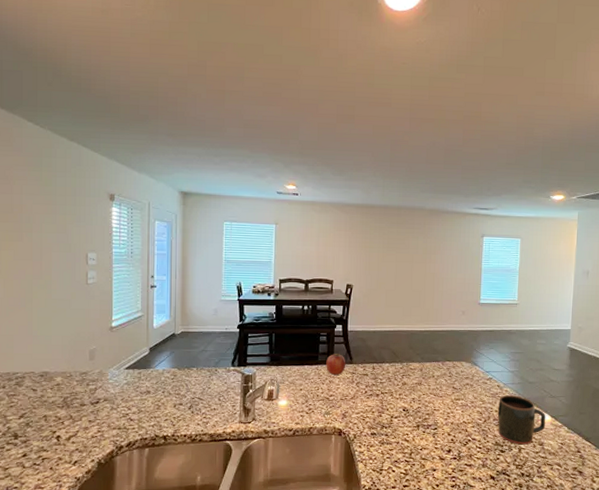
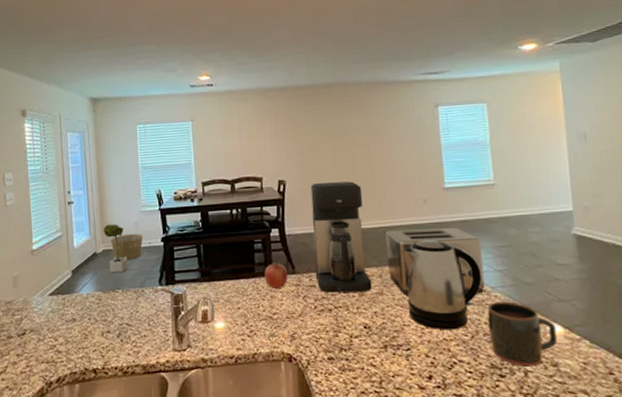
potted tree: none [183,309,205,353] -> present [103,224,128,273]
basket: none [190,319,221,342] -> present [111,234,143,260]
coffee maker: none [368,290,415,382] -> present [310,181,372,293]
toaster: none [428,334,501,388] -> present [385,227,485,295]
kettle: none [439,343,498,415] -> present [402,239,482,330]

